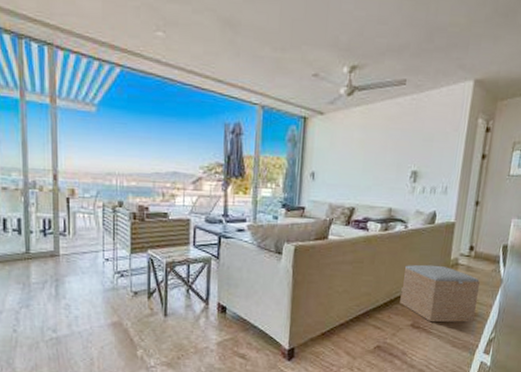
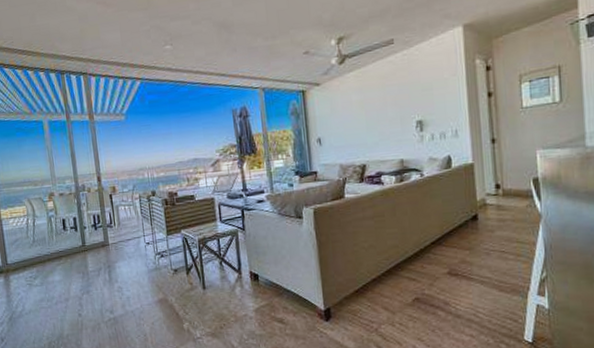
ottoman: present [400,264,480,323] -> none [428,208,518,268]

